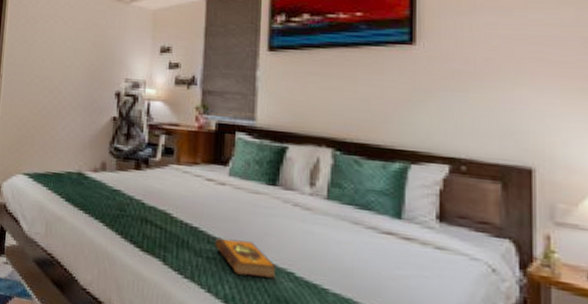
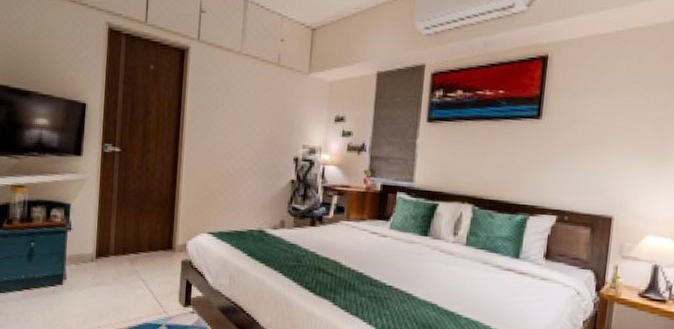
hardback book: present [214,237,277,279] -> none [375,280,424,310]

